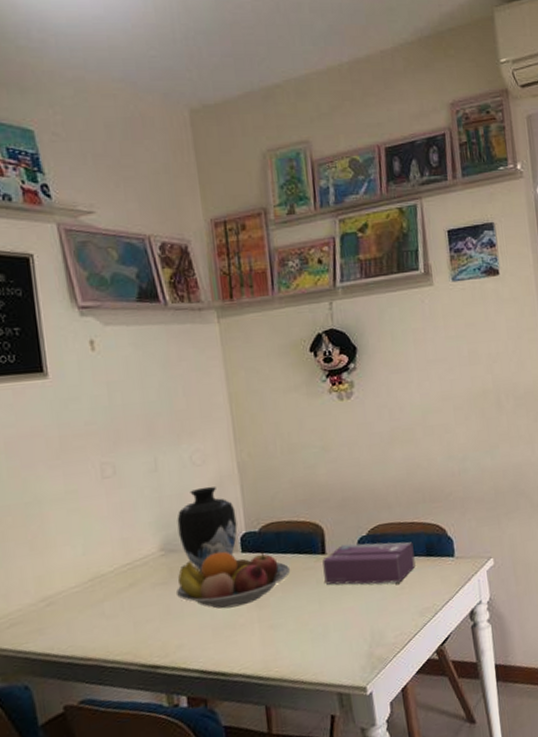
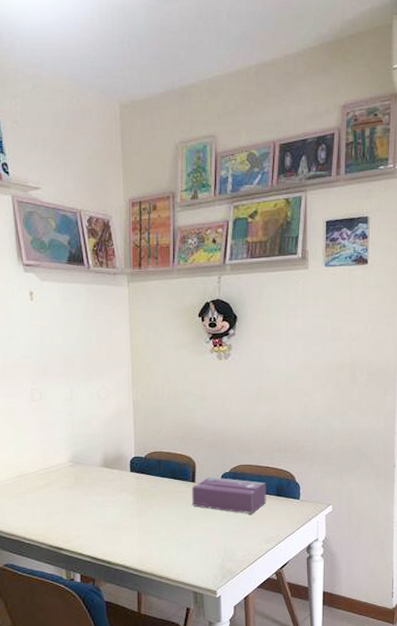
fruit bowl: present [175,551,291,609] -> none [78,469,167,513]
vase: present [177,486,238,571] -> none [84,417,129,482]

